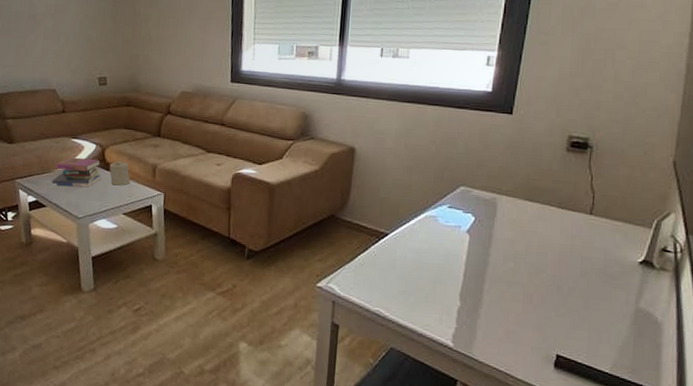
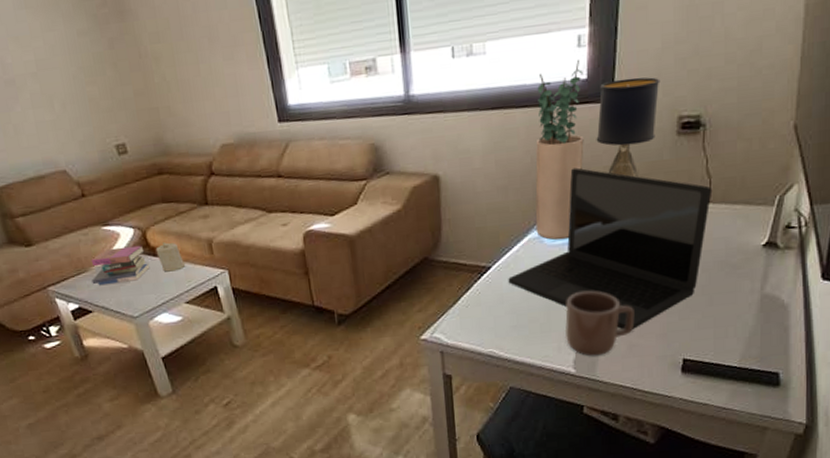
laptop: none [402,162,595,317] -> present [508,167,713,329]
vase: none [432,76,489,223] -> present [535,60,584,240]
mug: none [447,271,514,335] -> present [564,290,635,356]
table lamp: none [494,96,555,181] -> present [596,77,660,178]

